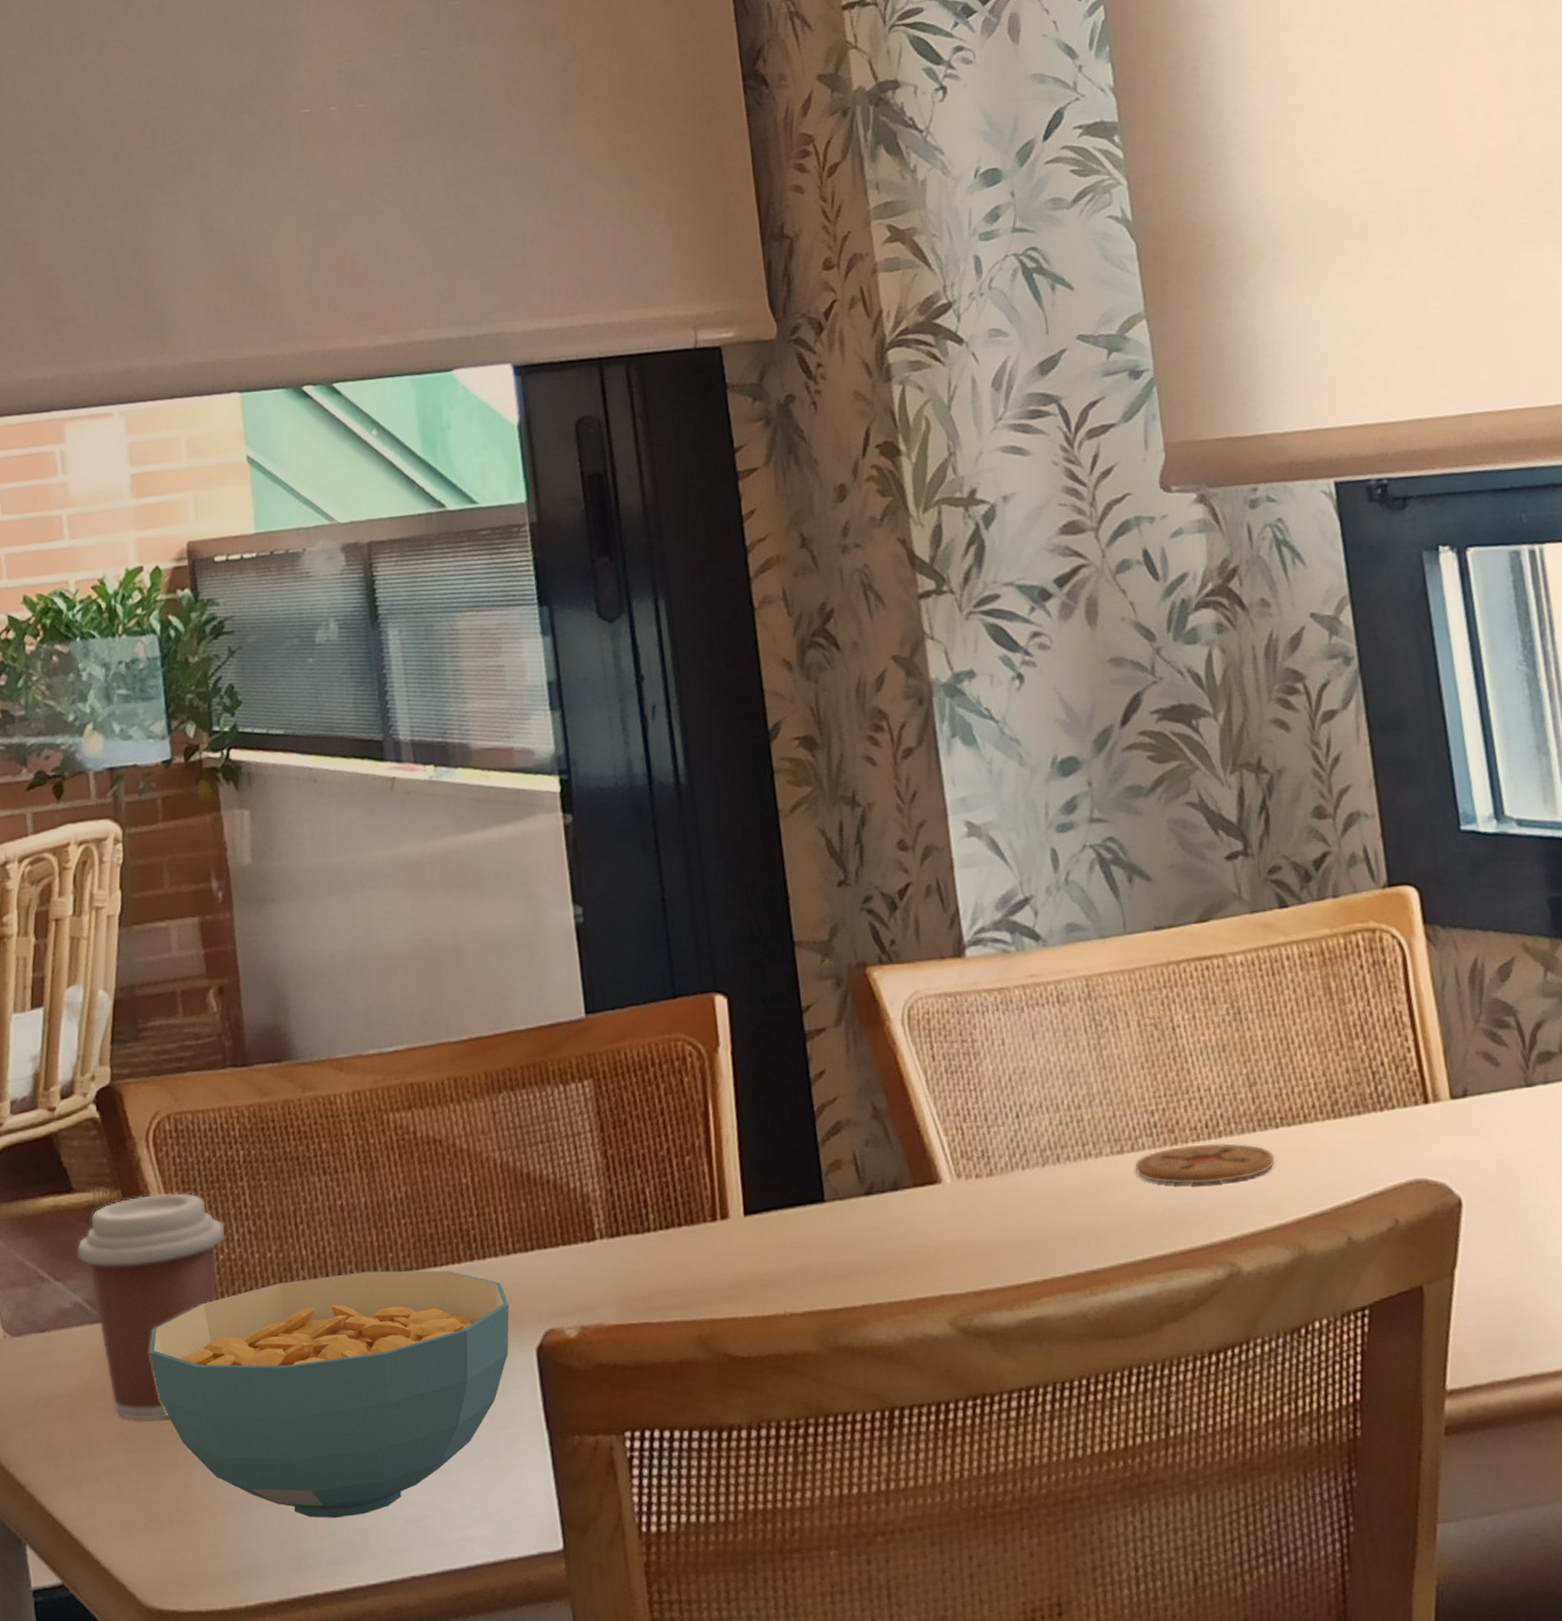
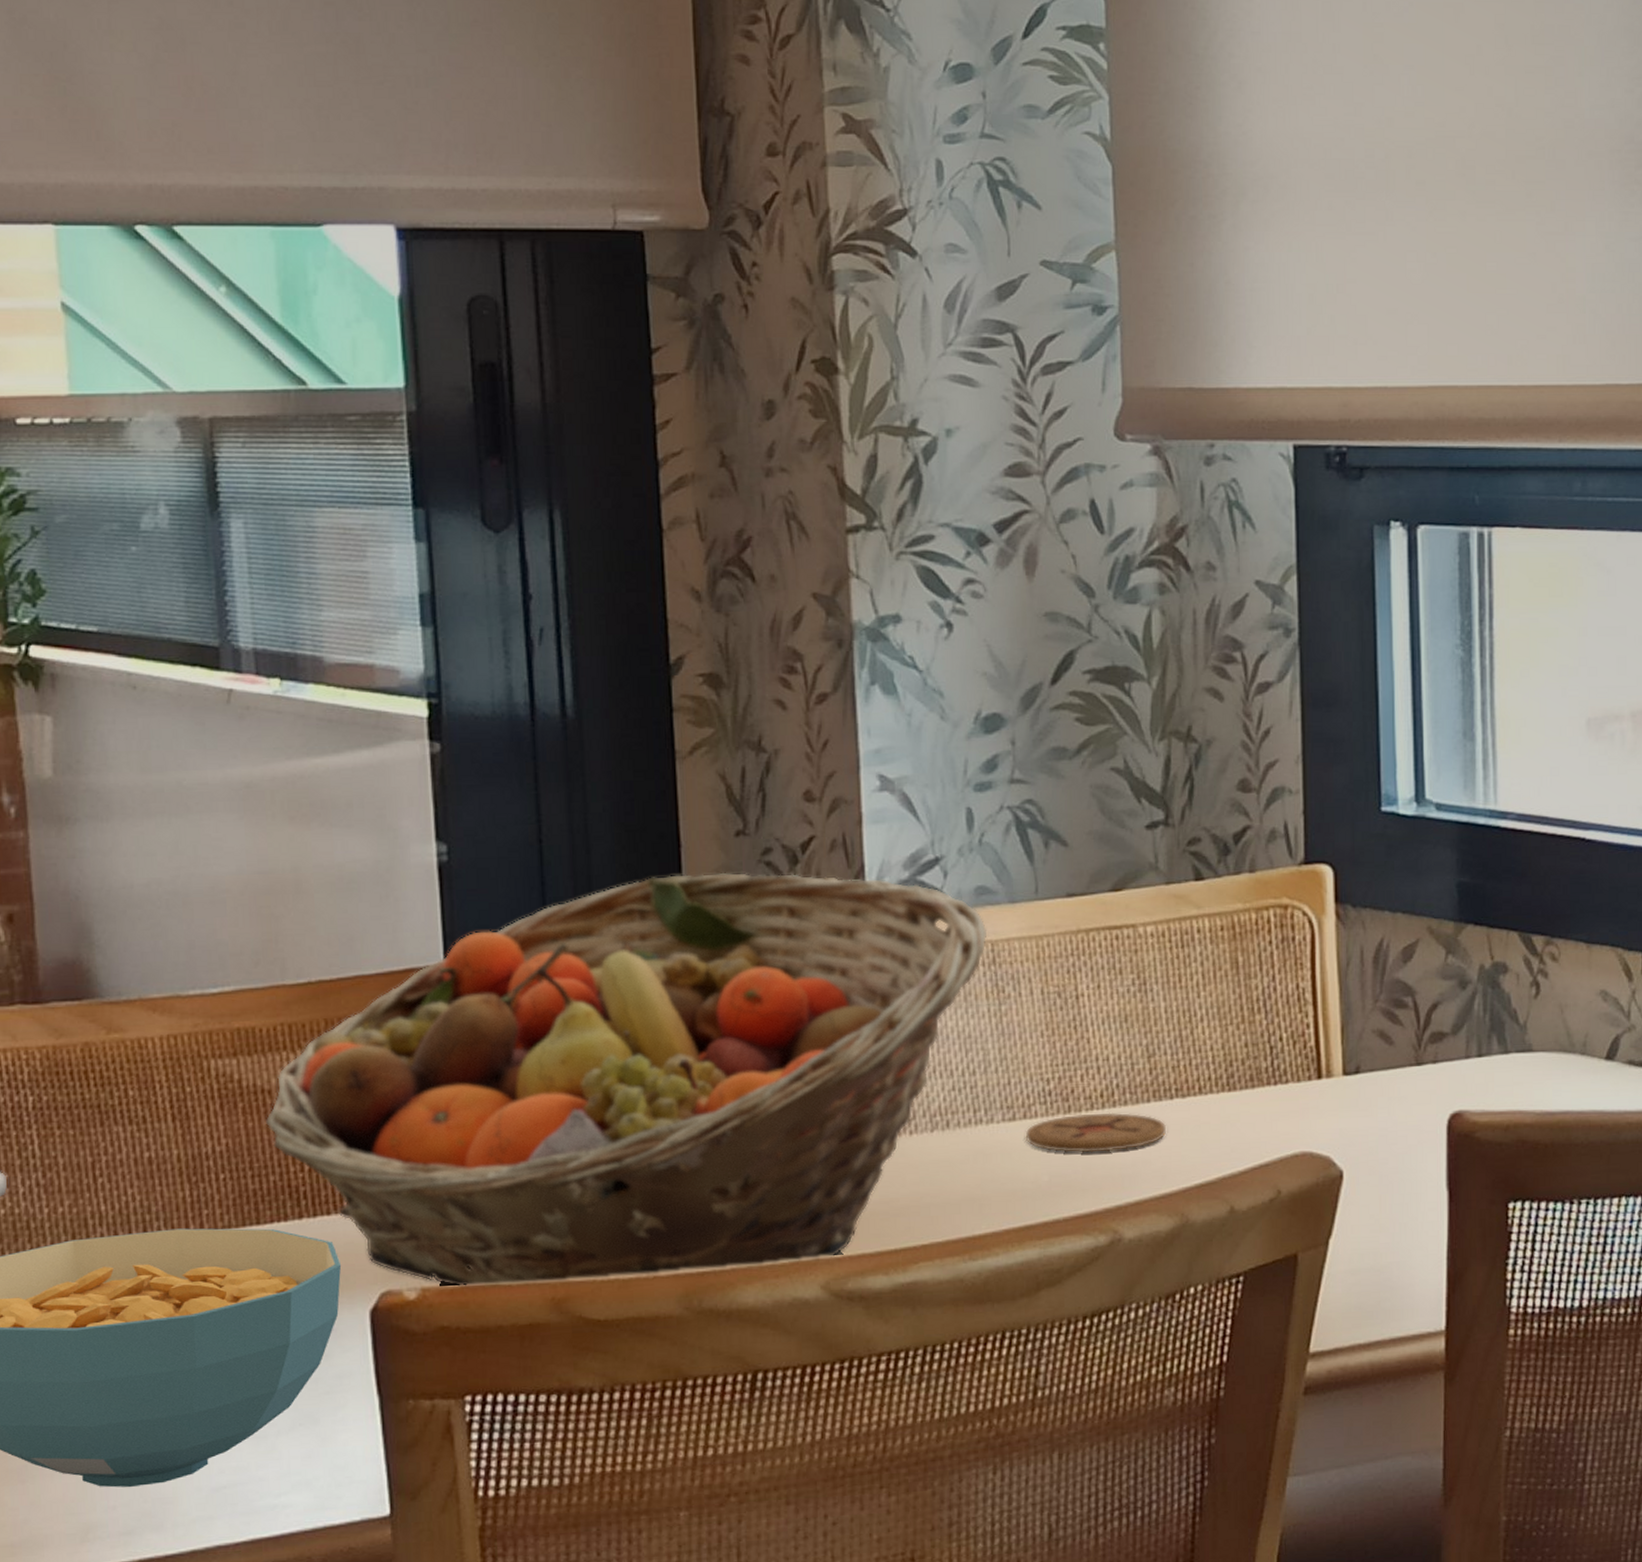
fruit basket: none [437,920,1081,1326] -> present [264,873,988,1288]

